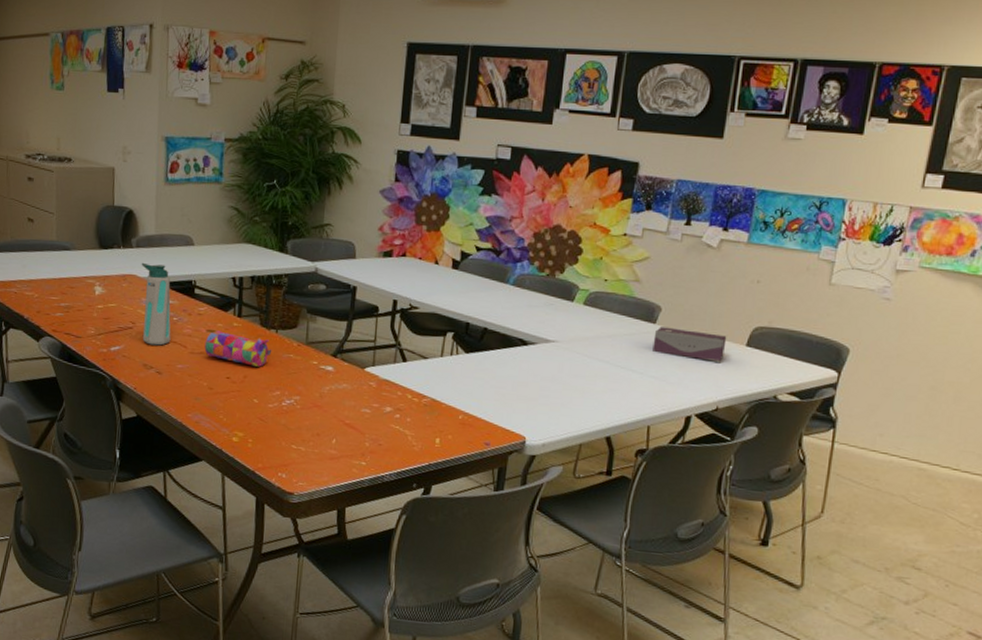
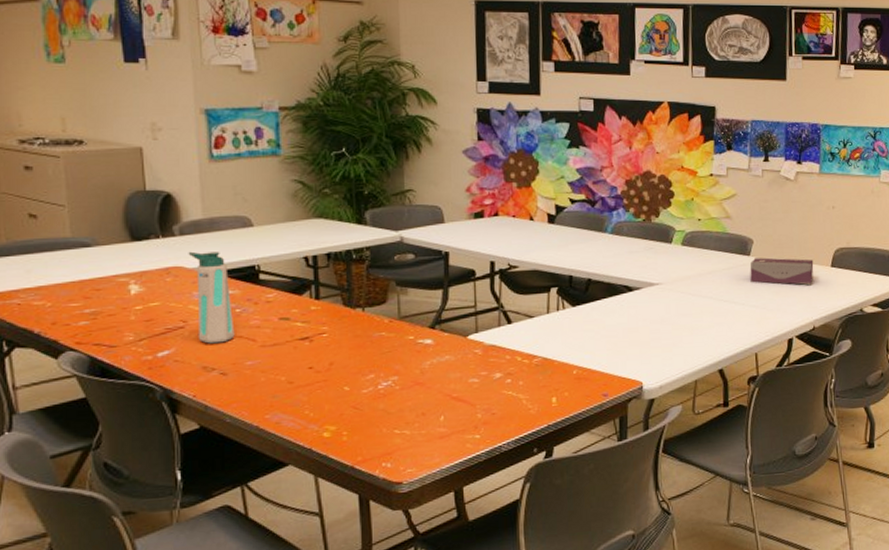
pencil case: present [204,330,272,367] -> none [278,317,360,351]

